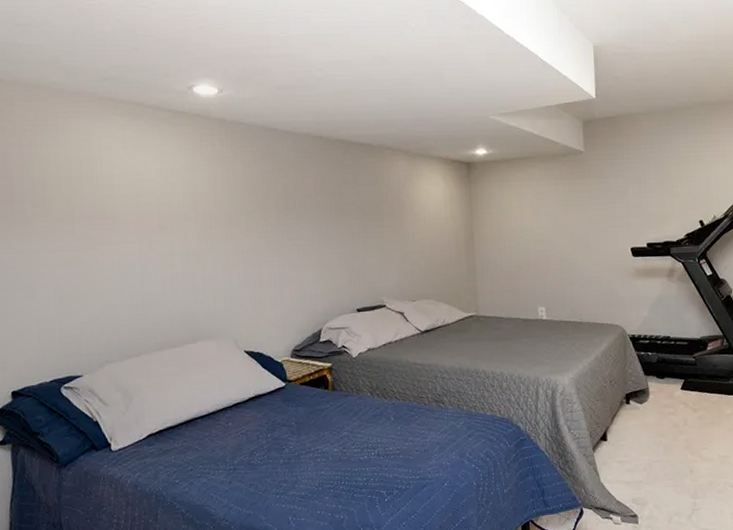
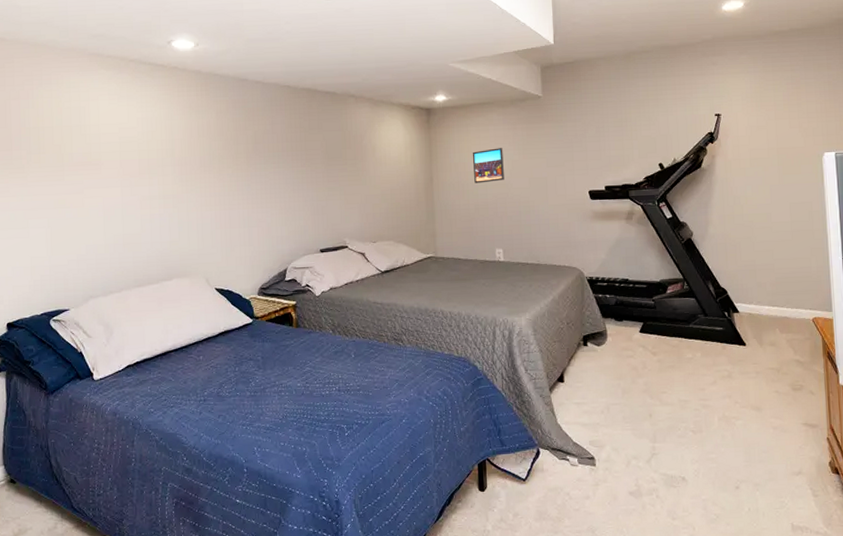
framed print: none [514,204,547,240] -> present [473,148,504,184]

